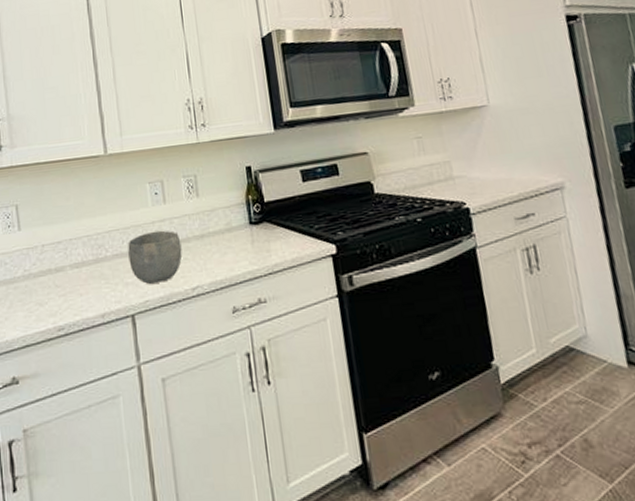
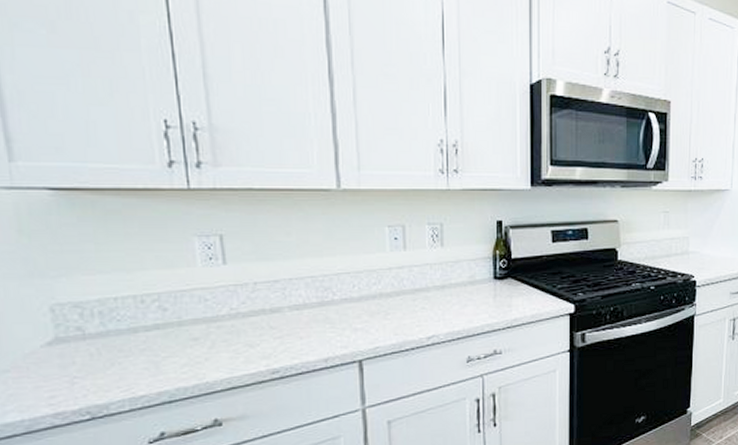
bowl: present [127,230,183,284] -> none [359,277,420,331]

